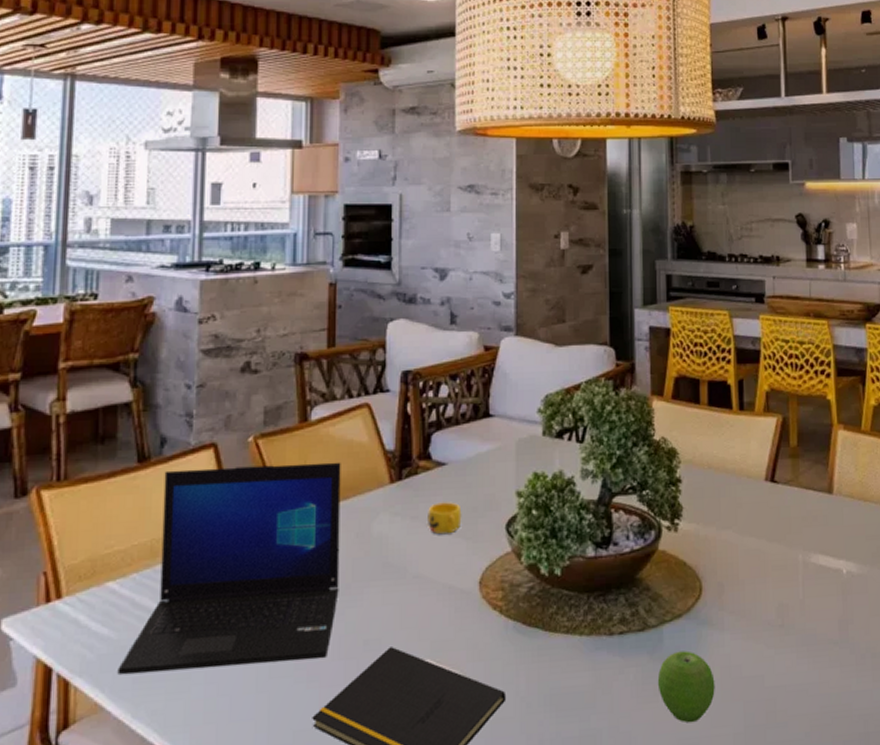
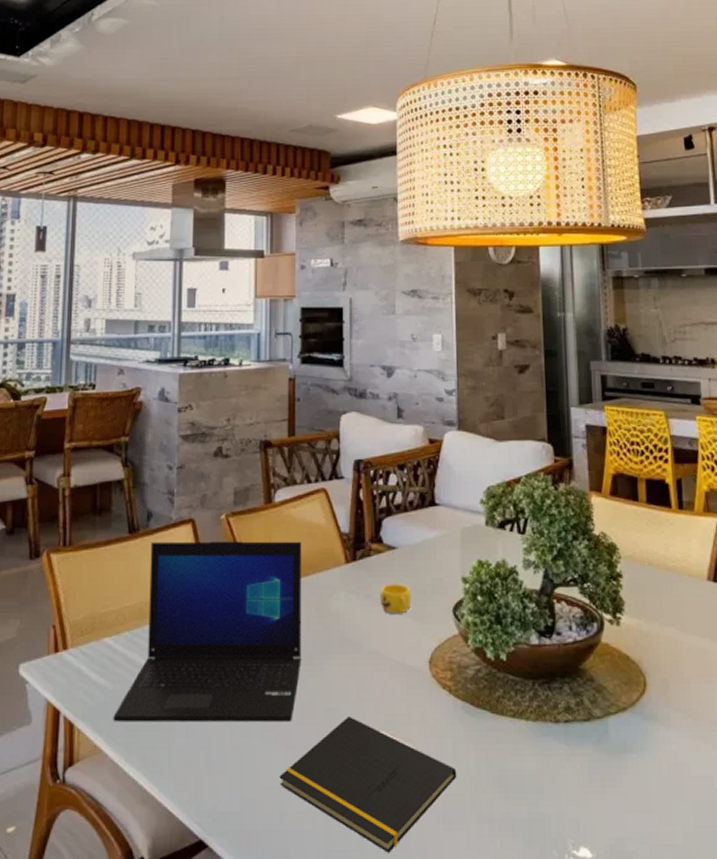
fruit: present [657,650,715,723] -> none [604,744,663,817]

